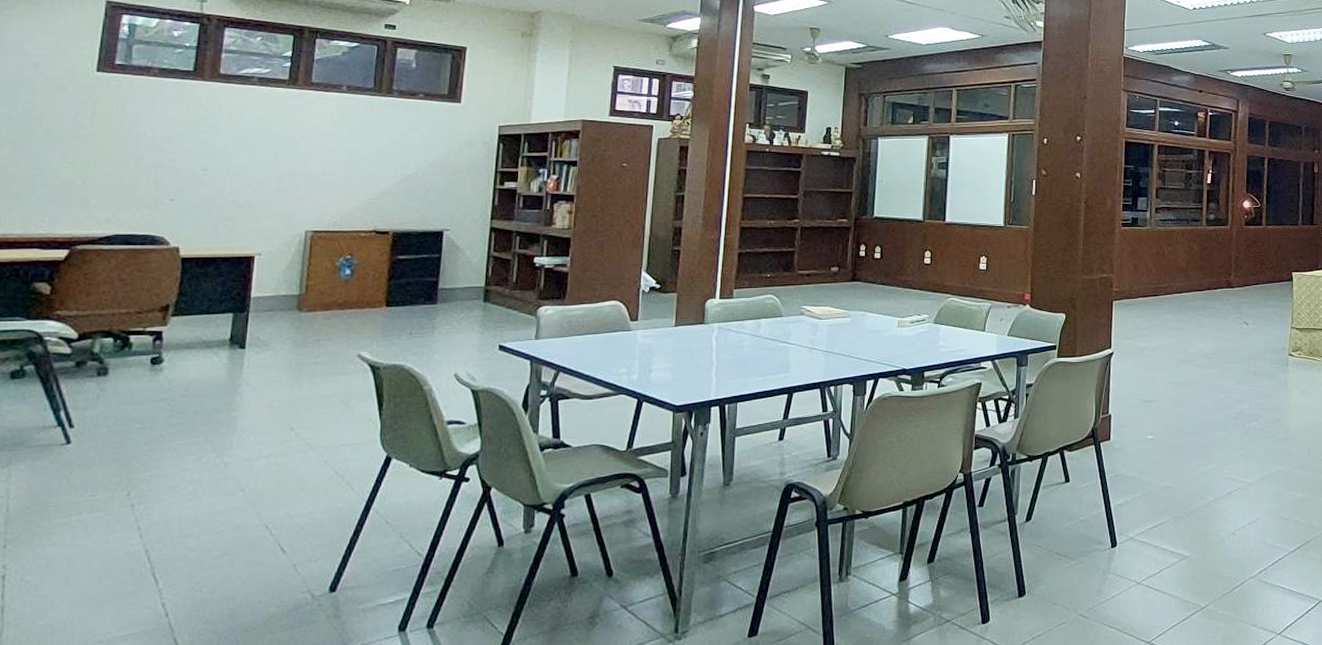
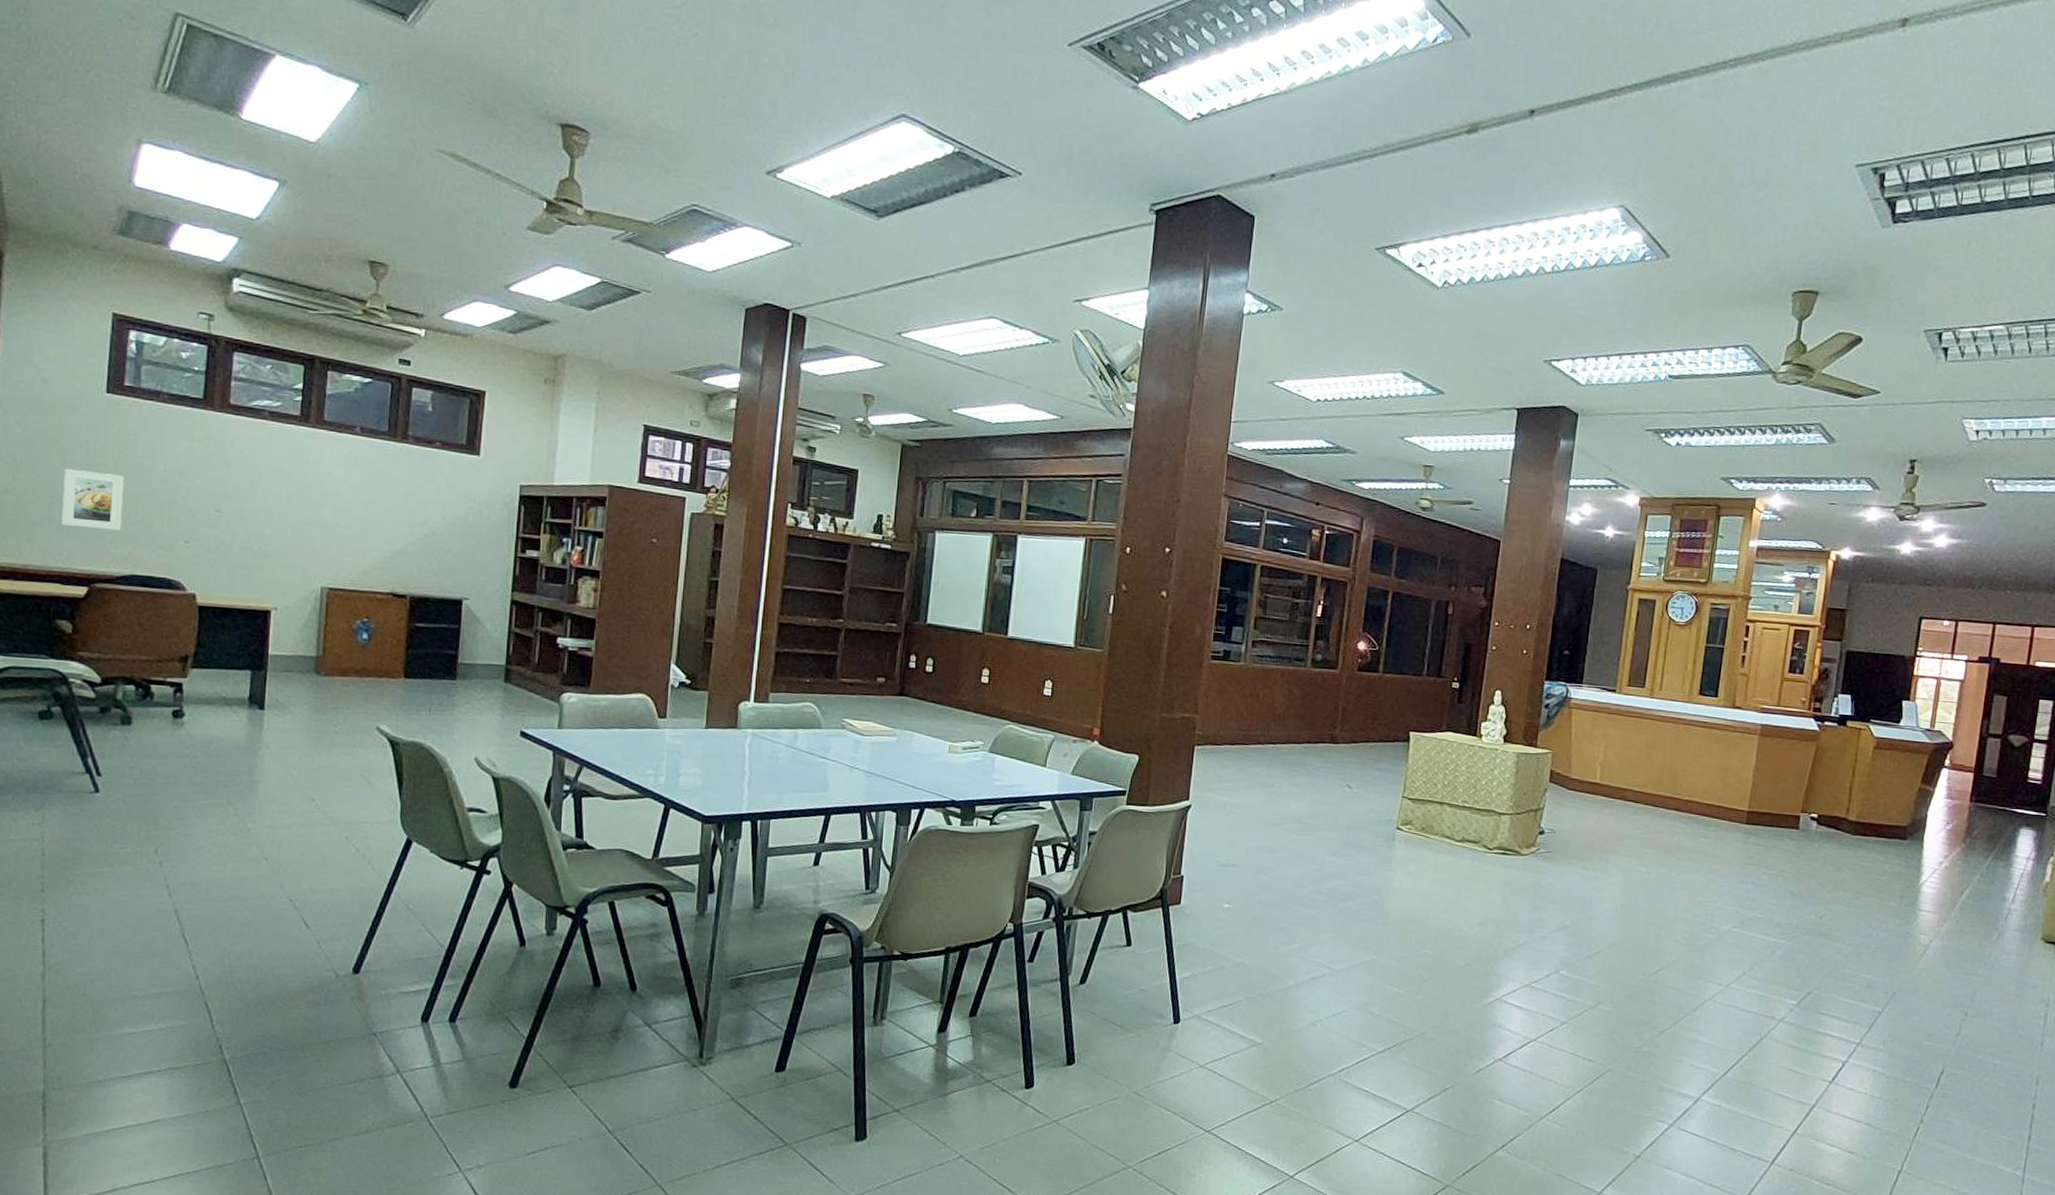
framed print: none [44,142,111,195] -> present [61,468,124,531]

